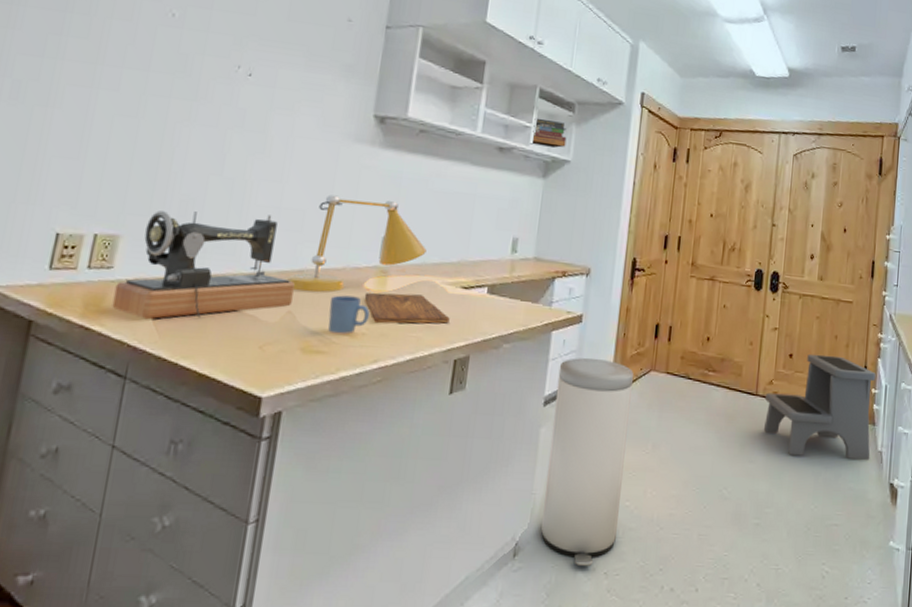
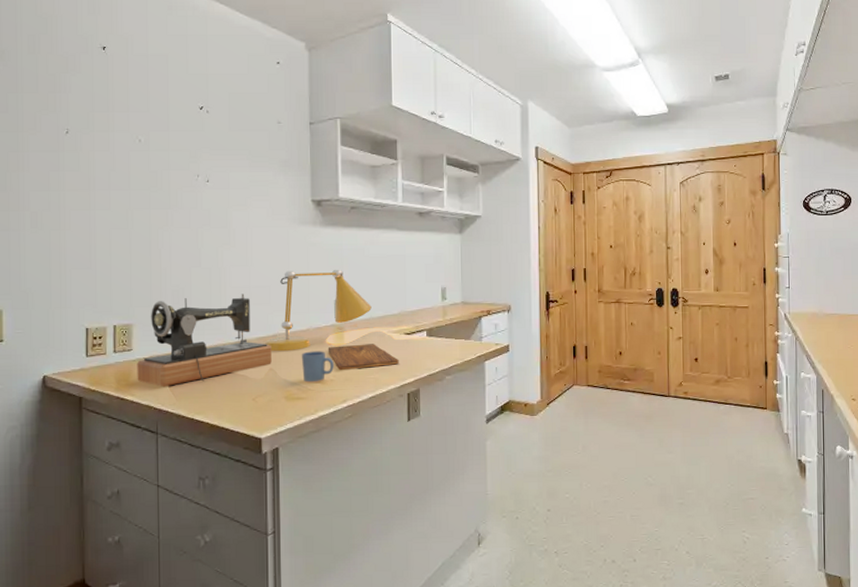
books: present [530,118,567,149] -> none [444,182,475,207]
pedal bin: present [540,357,634,566] -> none [495,379,561,548]
step stool: present [763,353,876,460] -> none [677,355,778,444]

